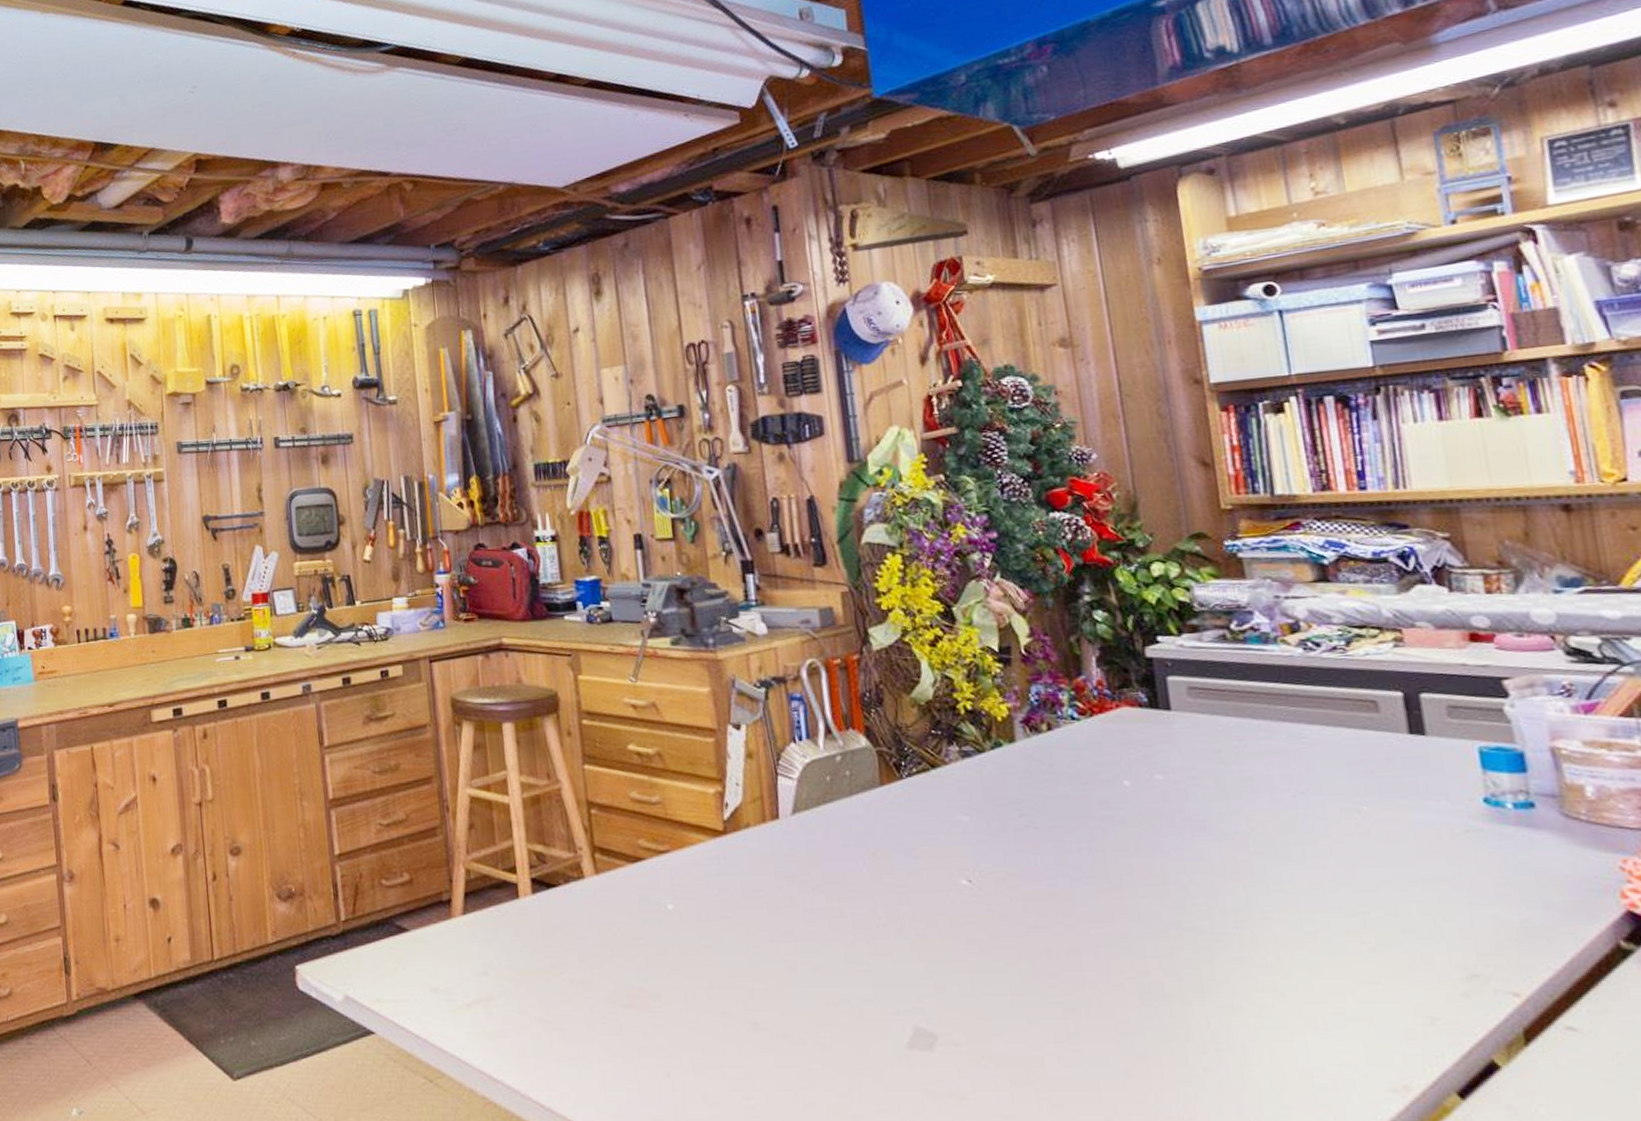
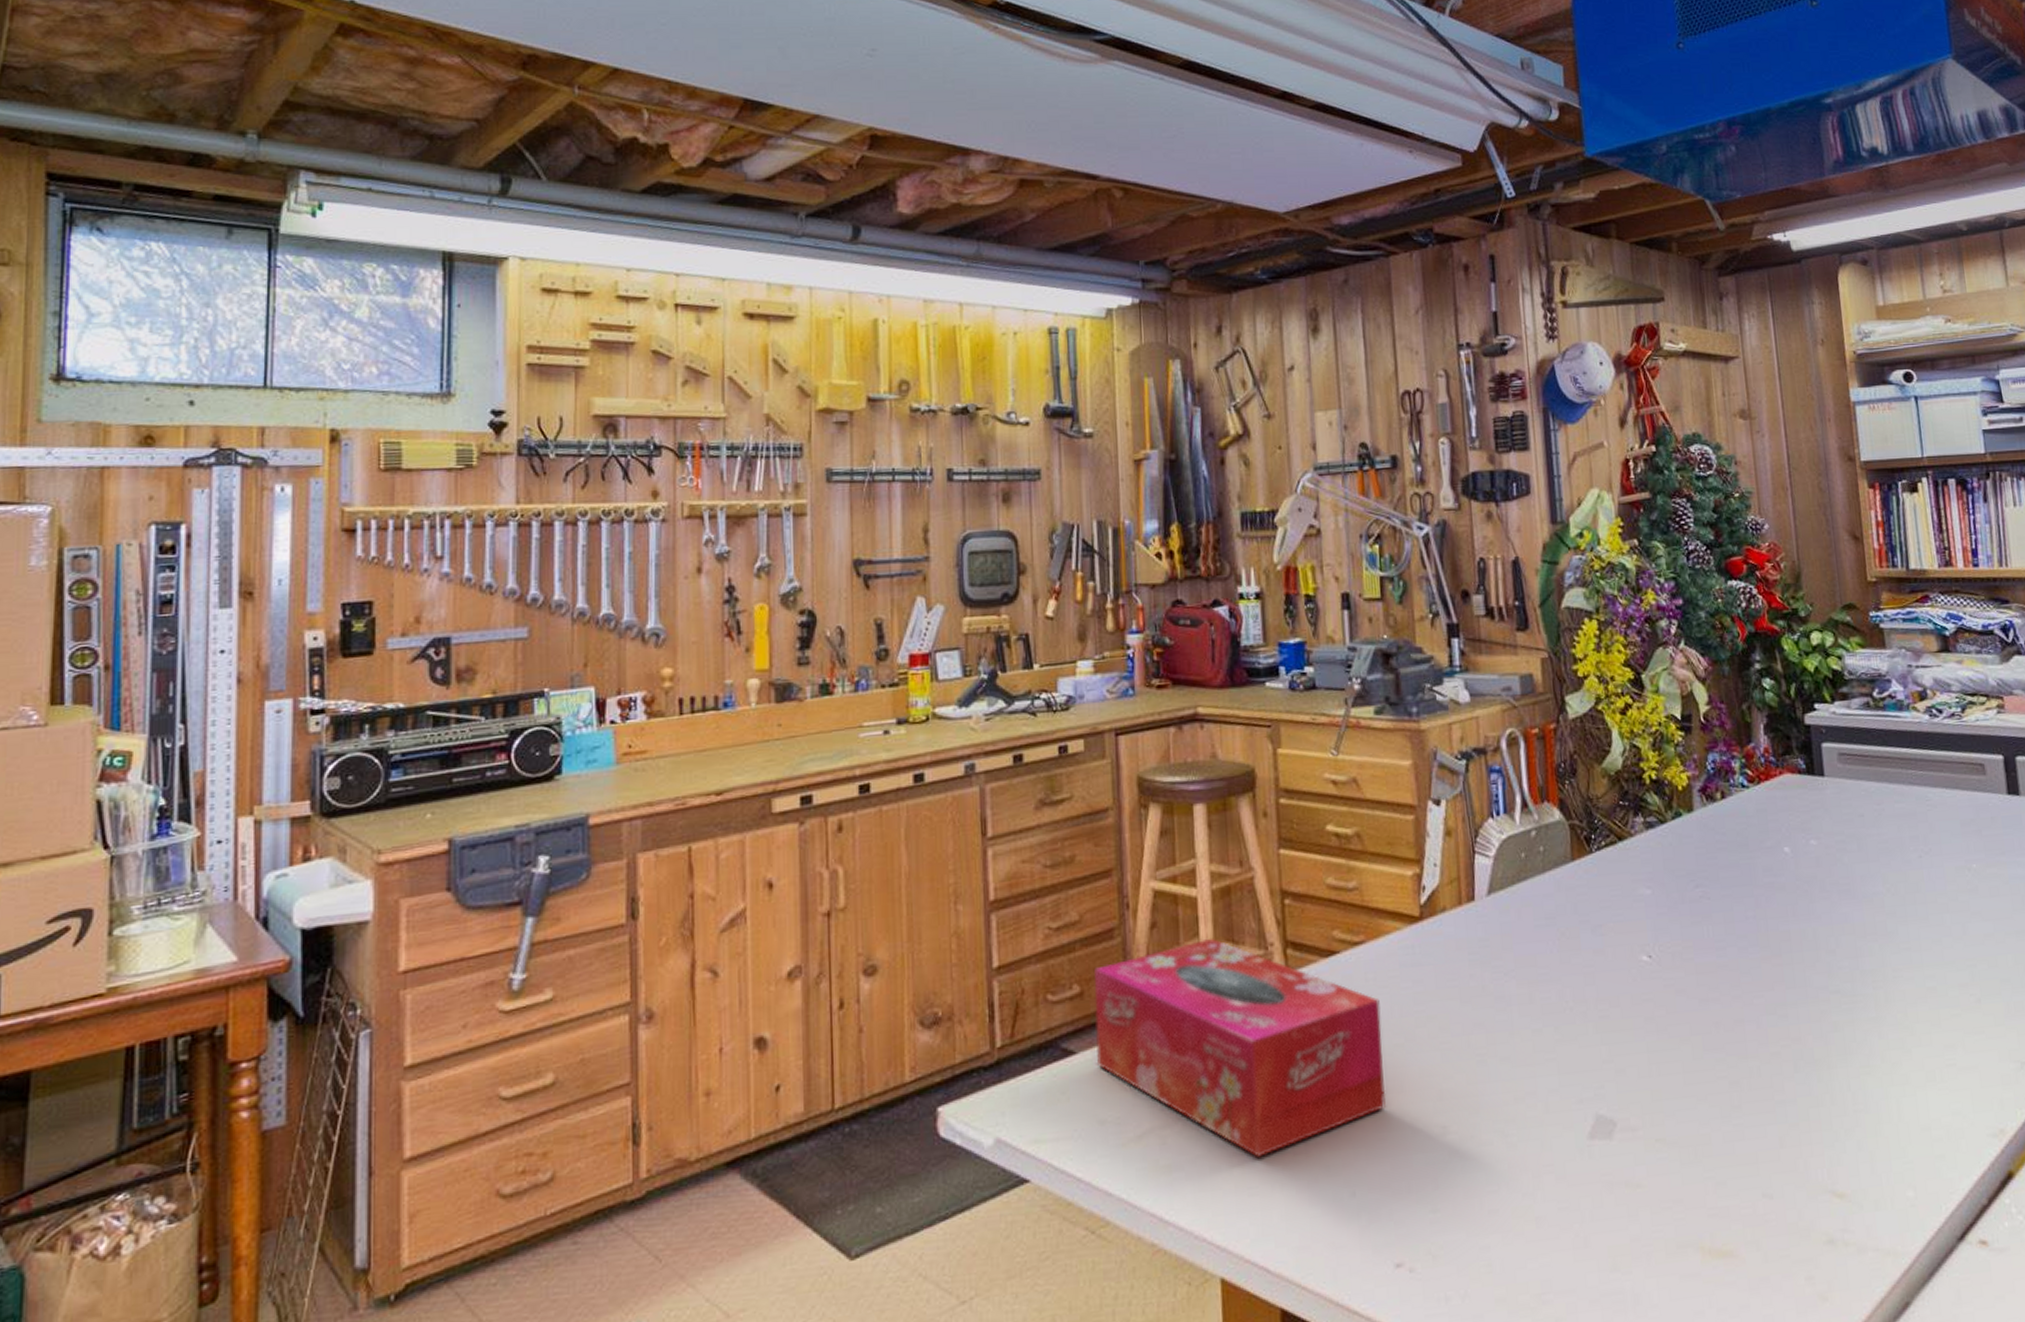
tissue box: none [421,840,697,1033] -> present [1094,937,1386,1157]

